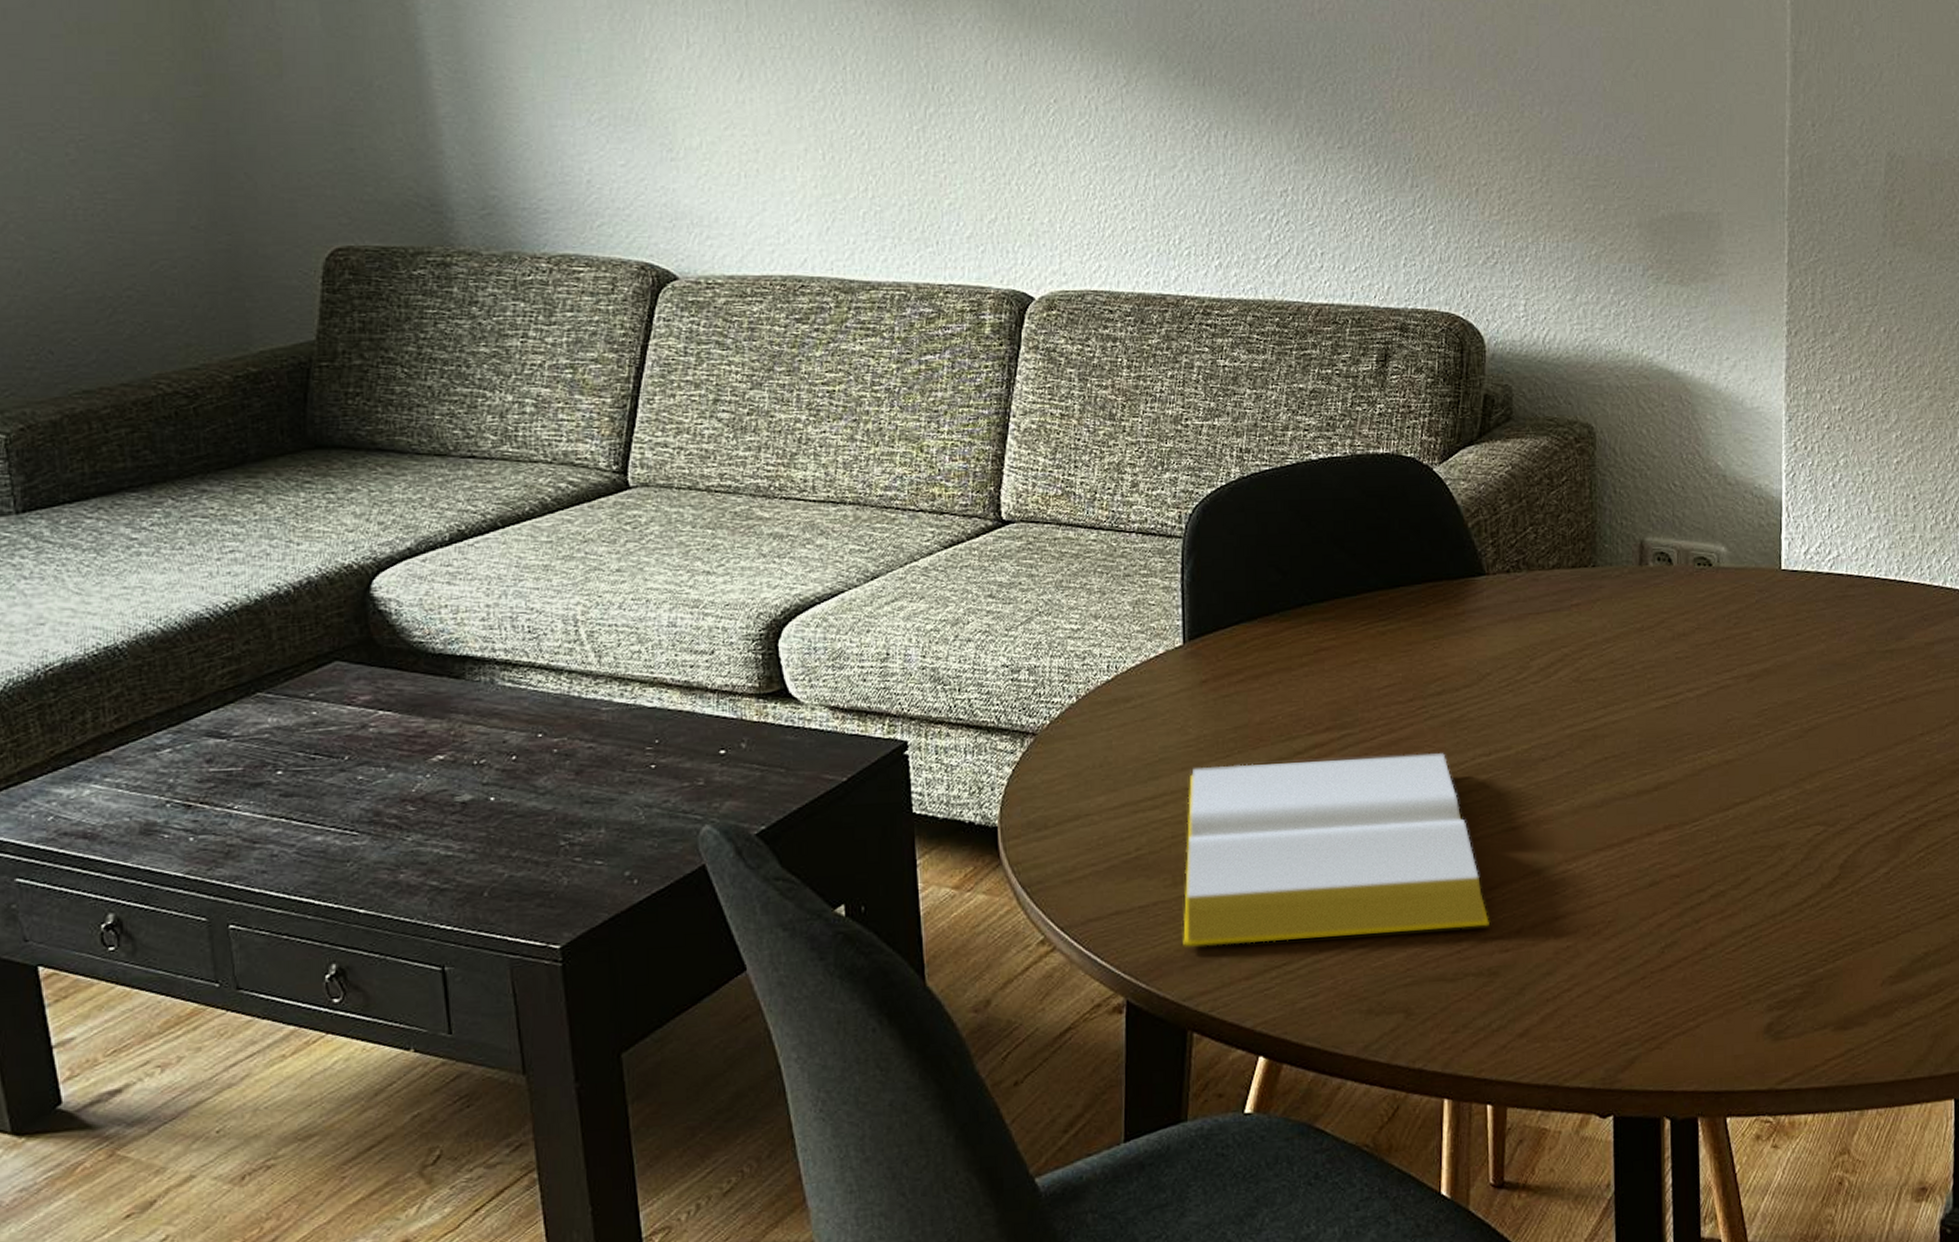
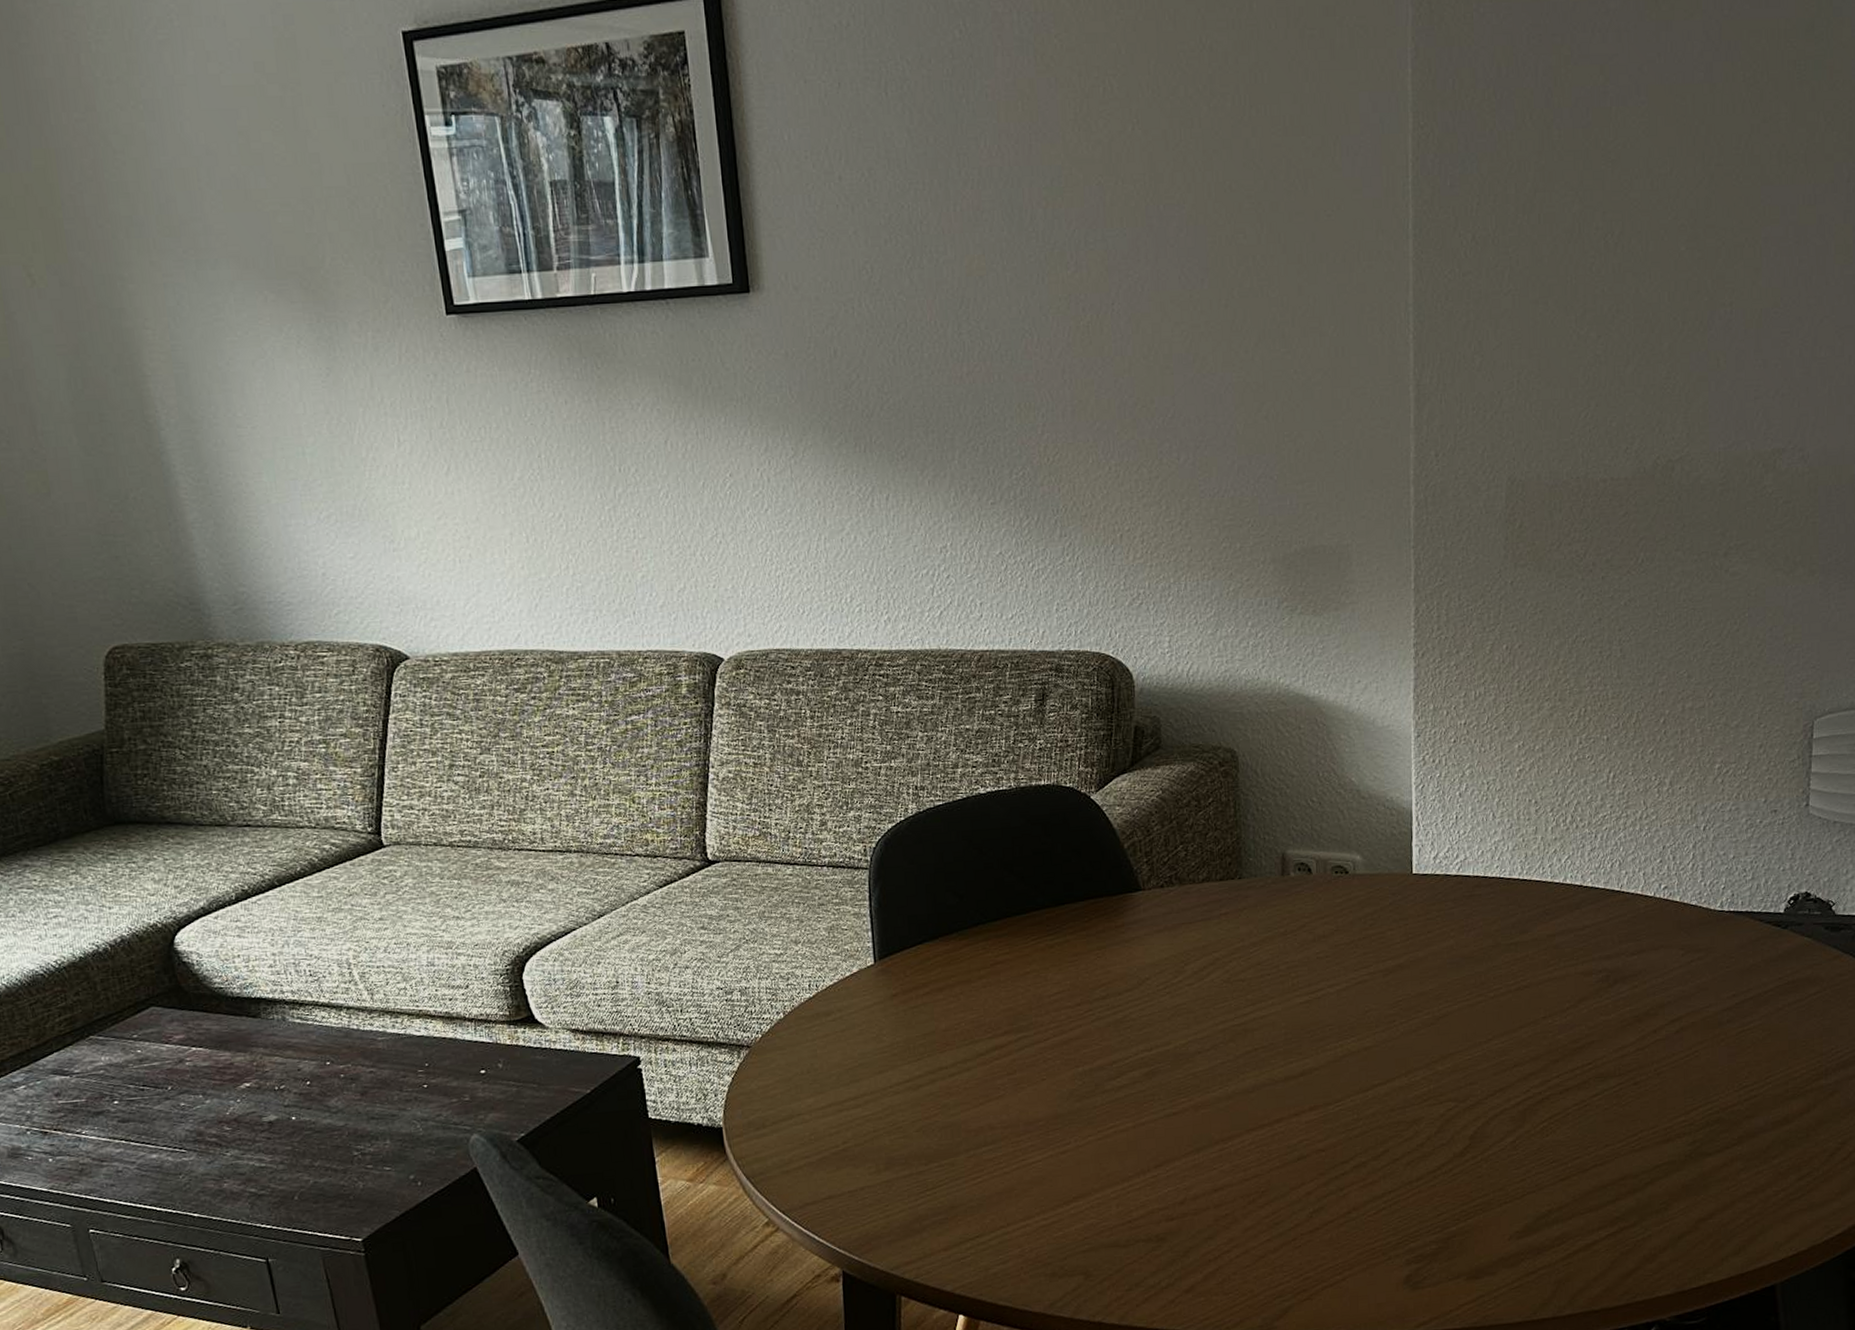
notepad: present [1183,753,1489,947] -> none [885,1050,1156,1225]

